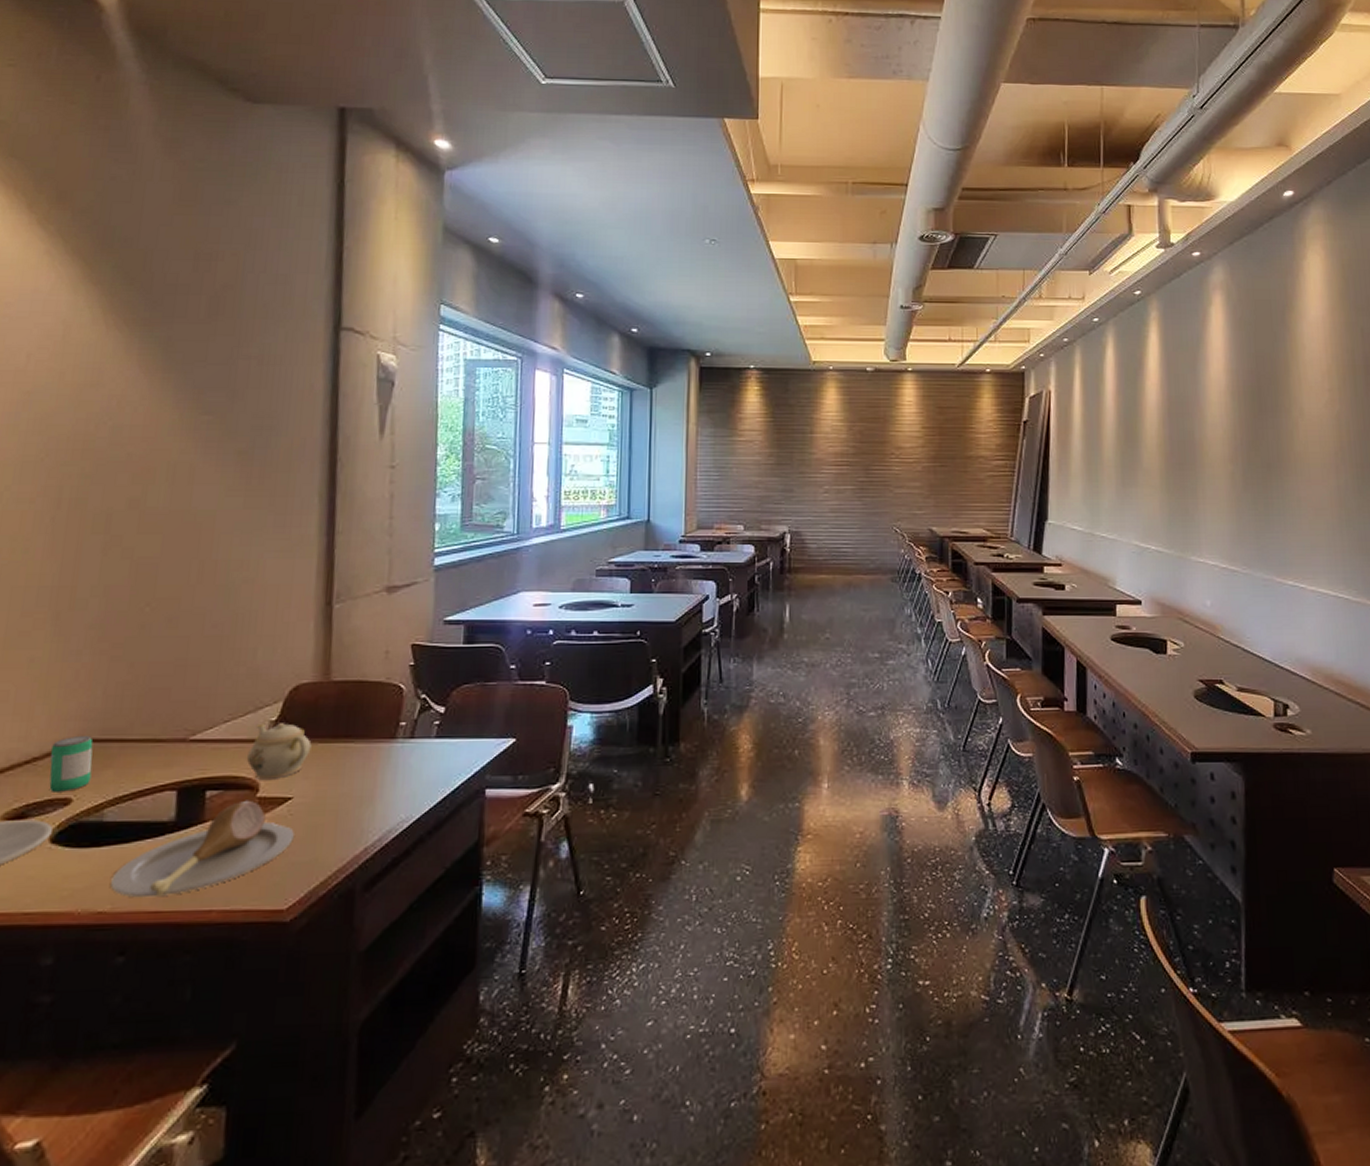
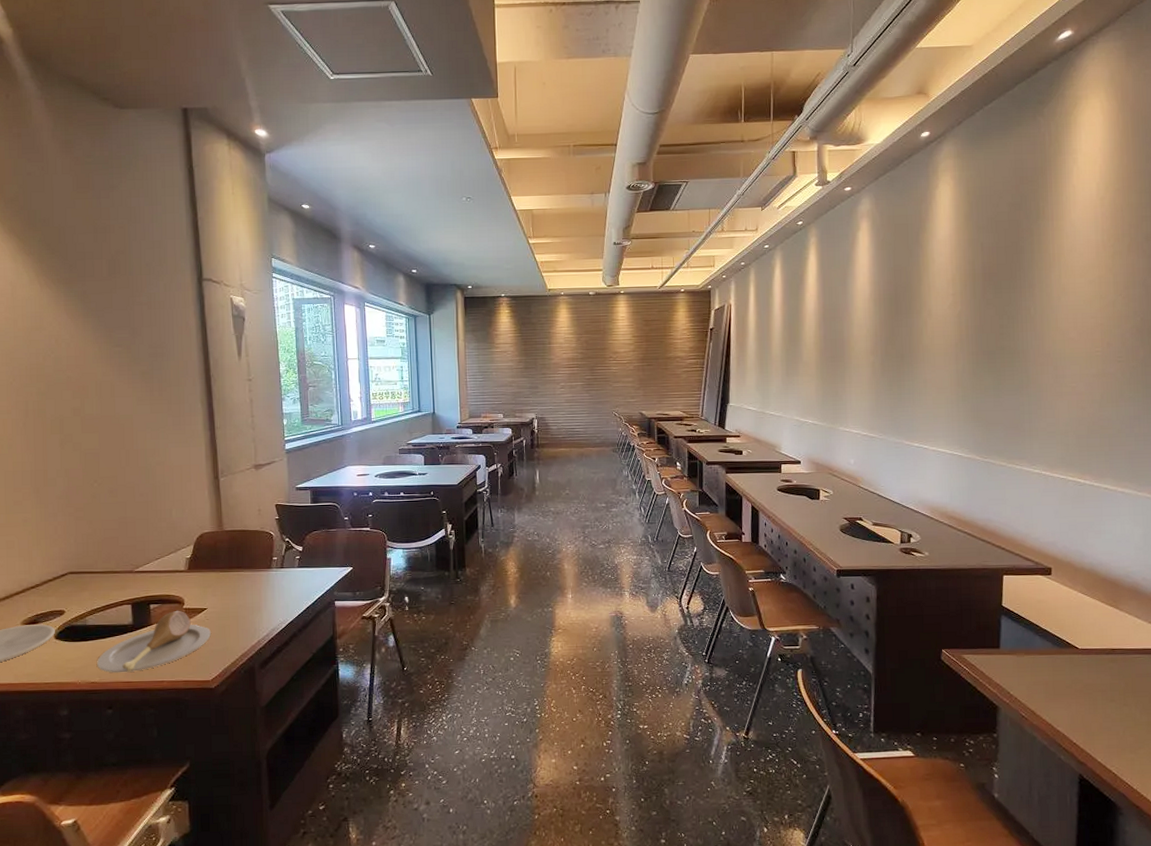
beverage can: present [49,736,93,792] -> none [46,570,75,607]
teapot: present [246,723,312,779] -> none [173,559,216,597]

